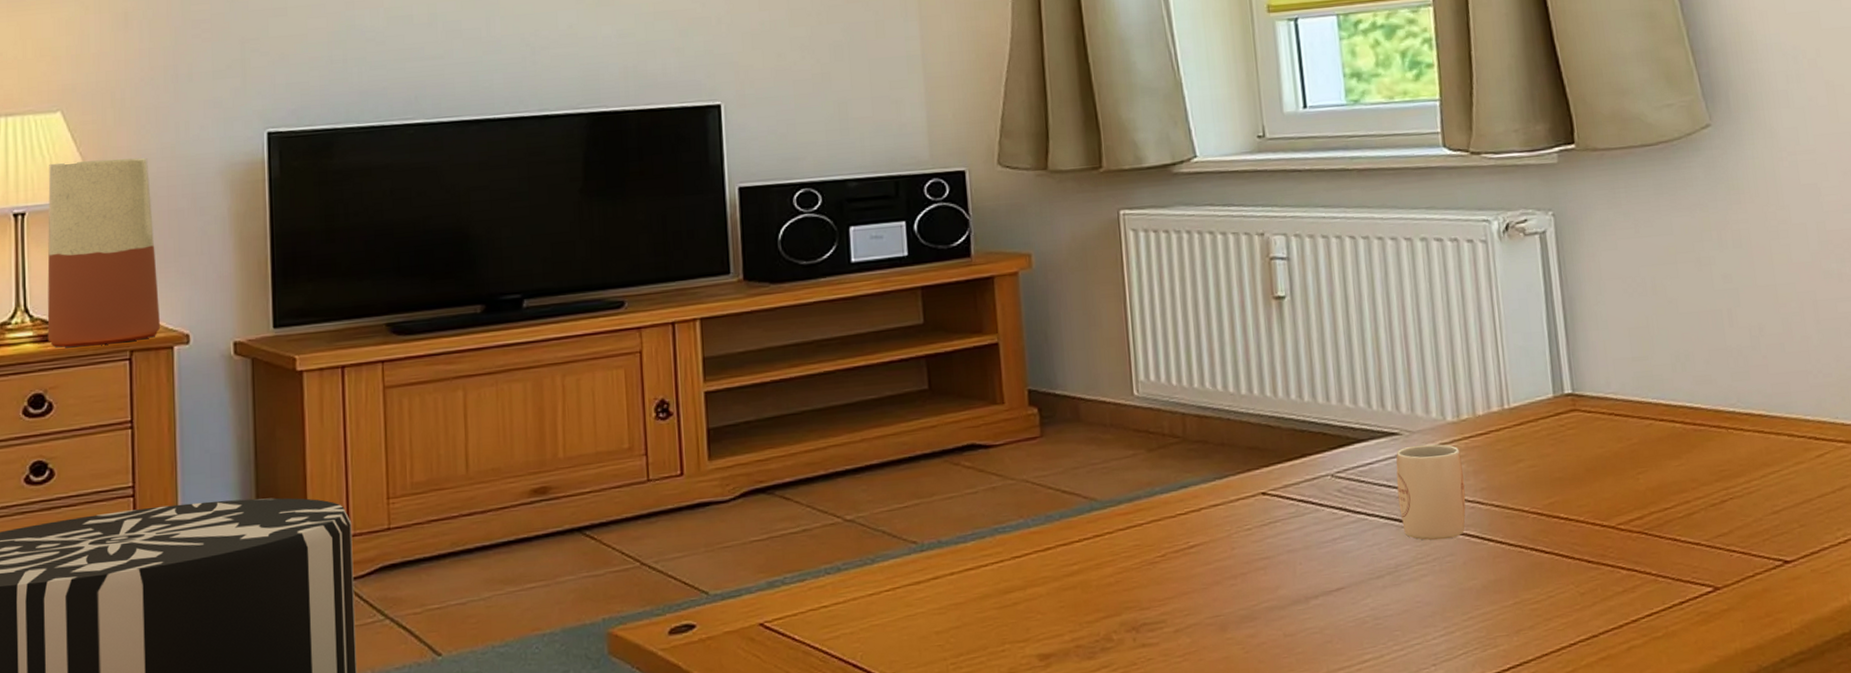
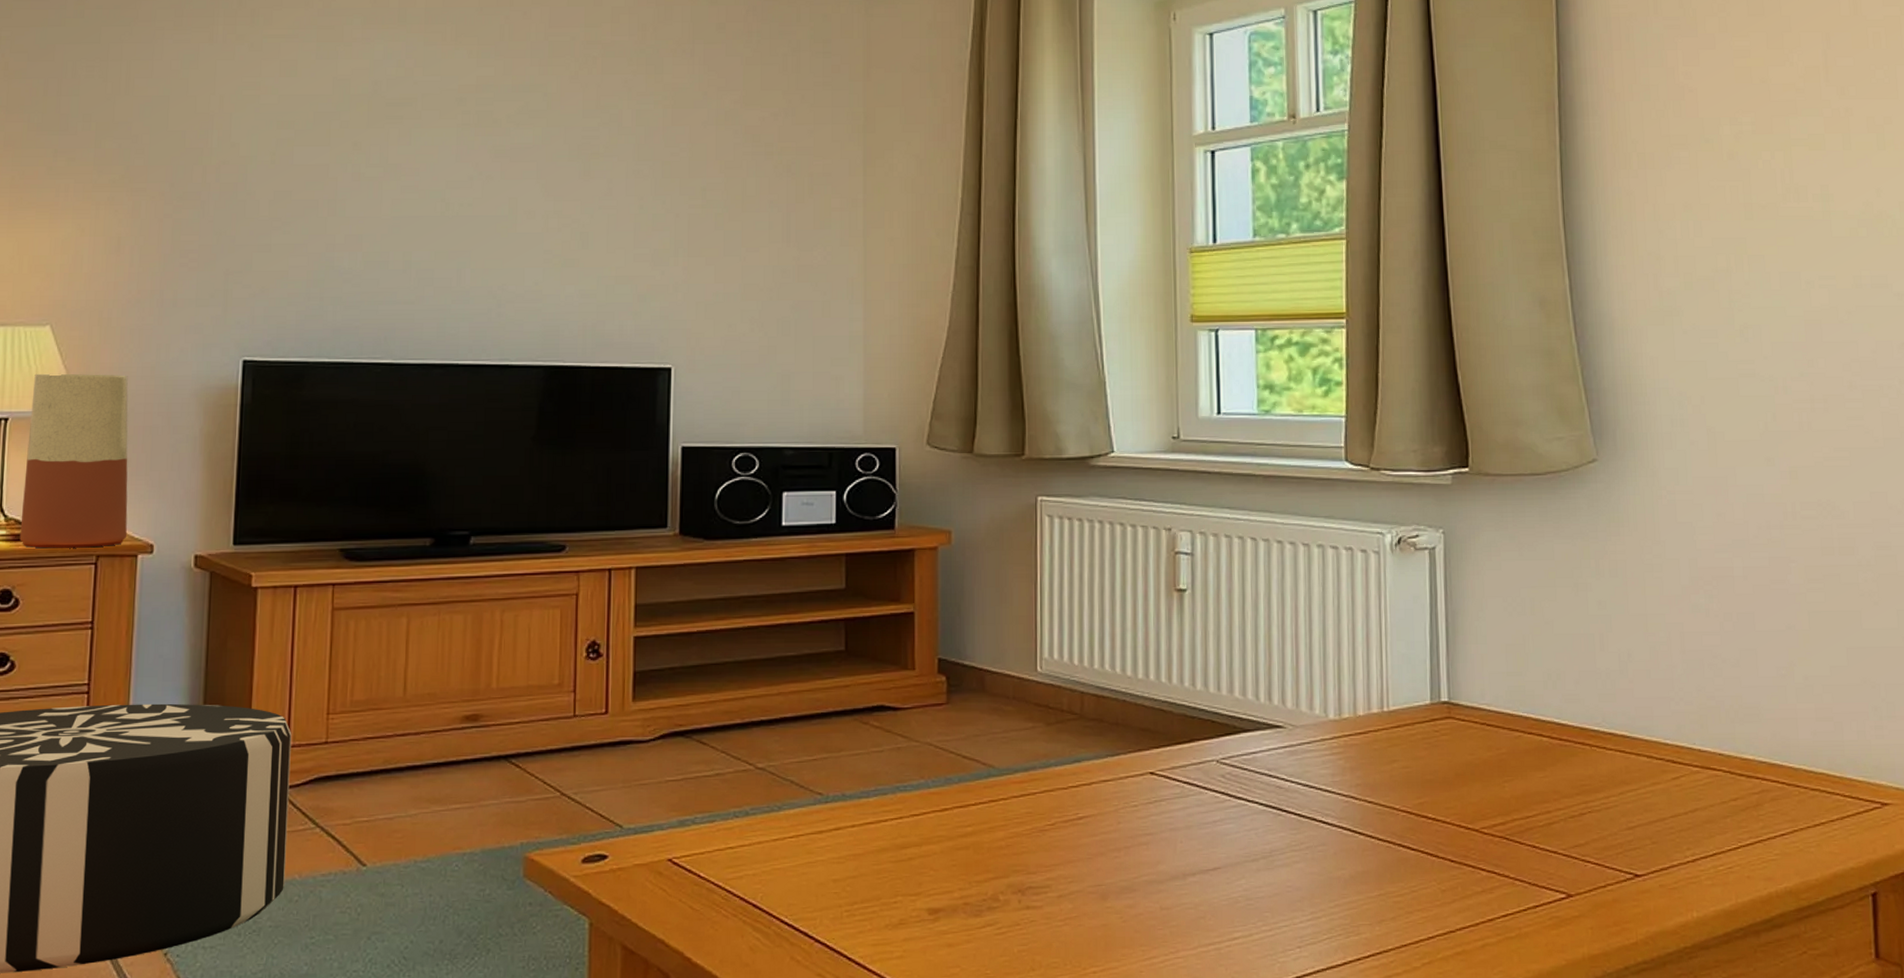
mug: present [1396,444,1466,541] -> none [1277,739,1341,830]

